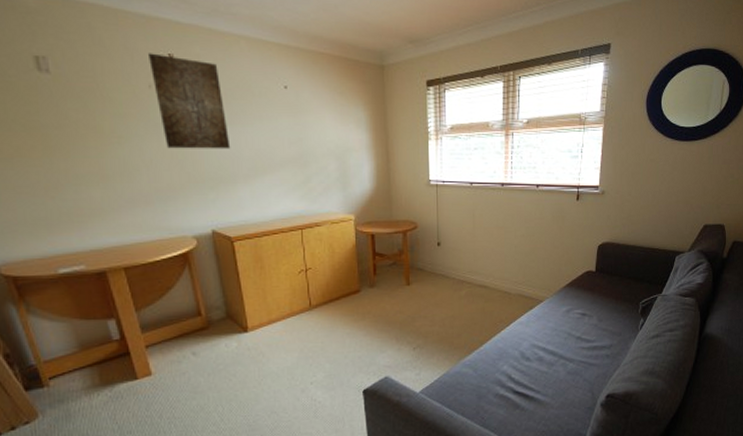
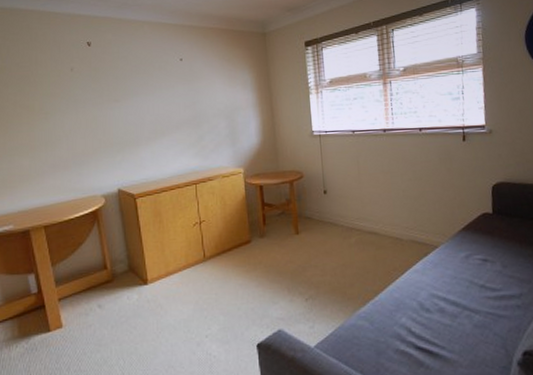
wall art: present [149,53,231,149] -> none [72,43,135,120]

